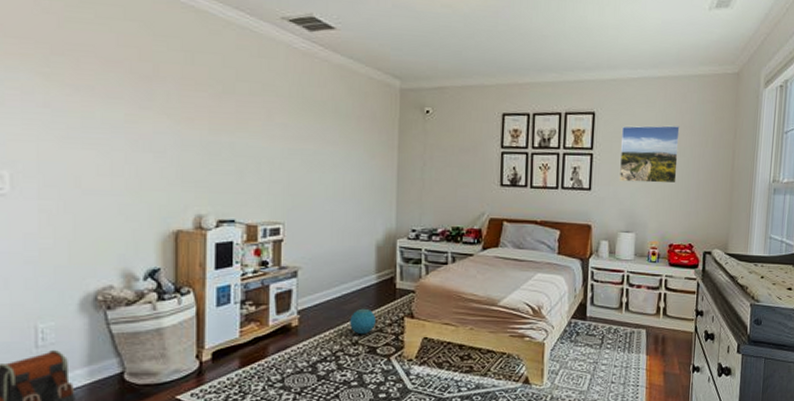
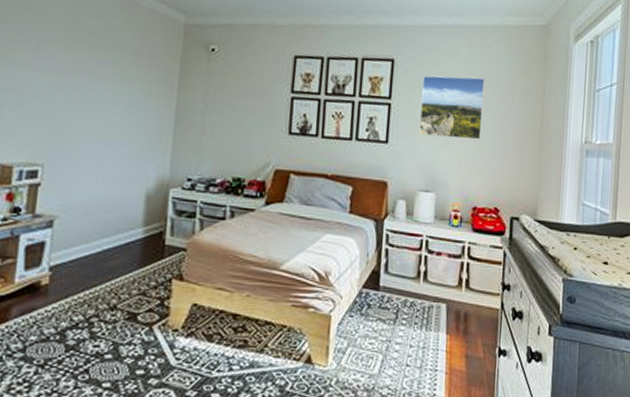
ball: present [350,308,376,334] -> none [109,266,140,297]

